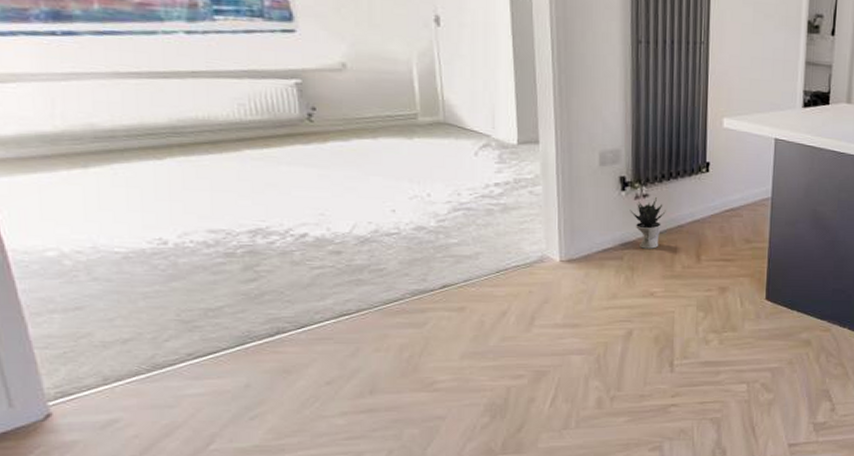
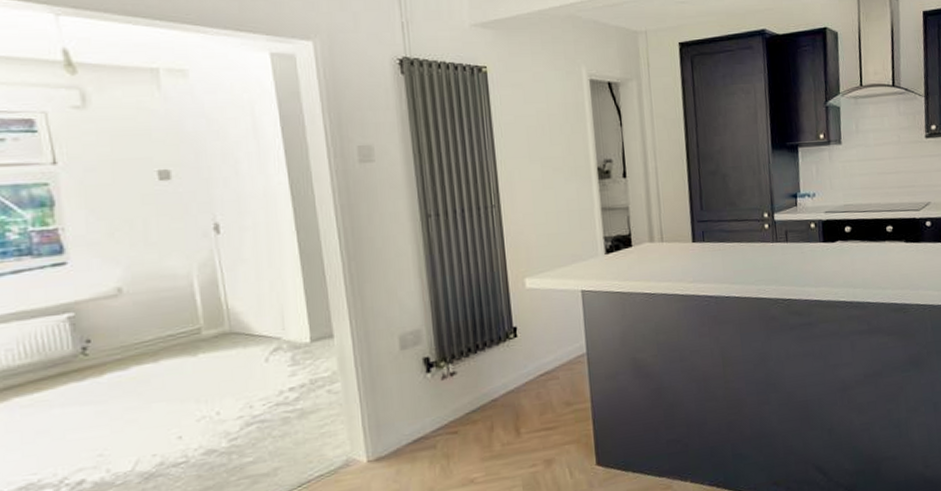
potted plant: present [630,197,666,249] -> none [438,374,477,432]

